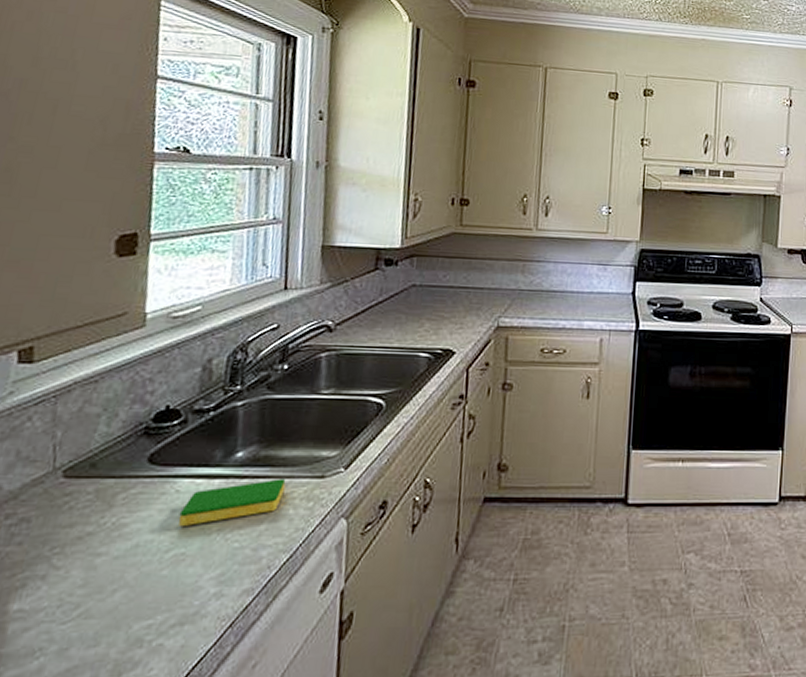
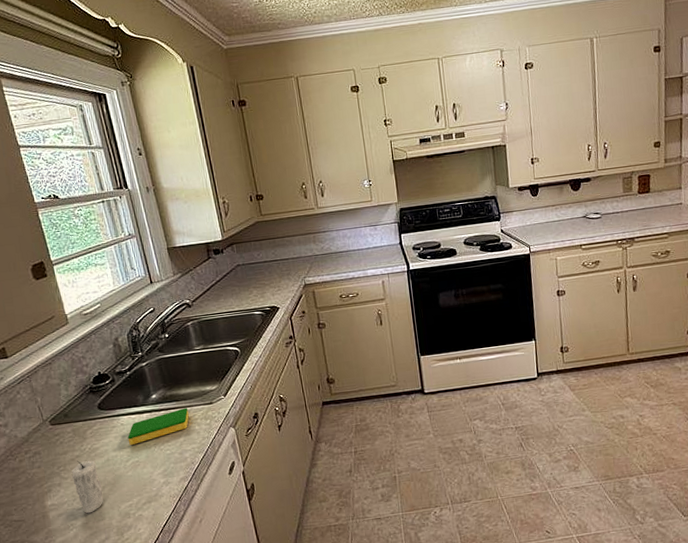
candle: none [67,540,115,633] -> present [71,460,104,514]

